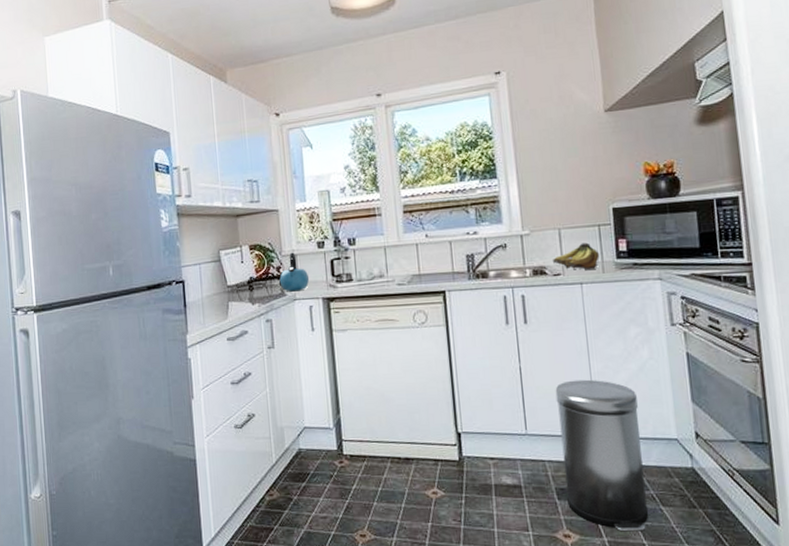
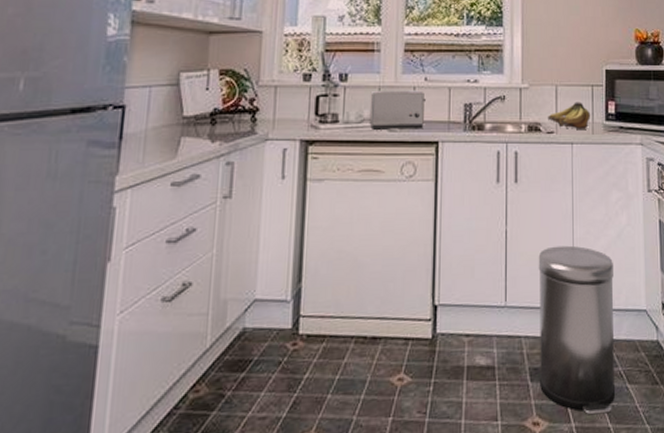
kettle: present [279,252,310,292] -> none [250,83,288,130]
toaster: none [377,246,430,285] -> present [369,90,426,130]

